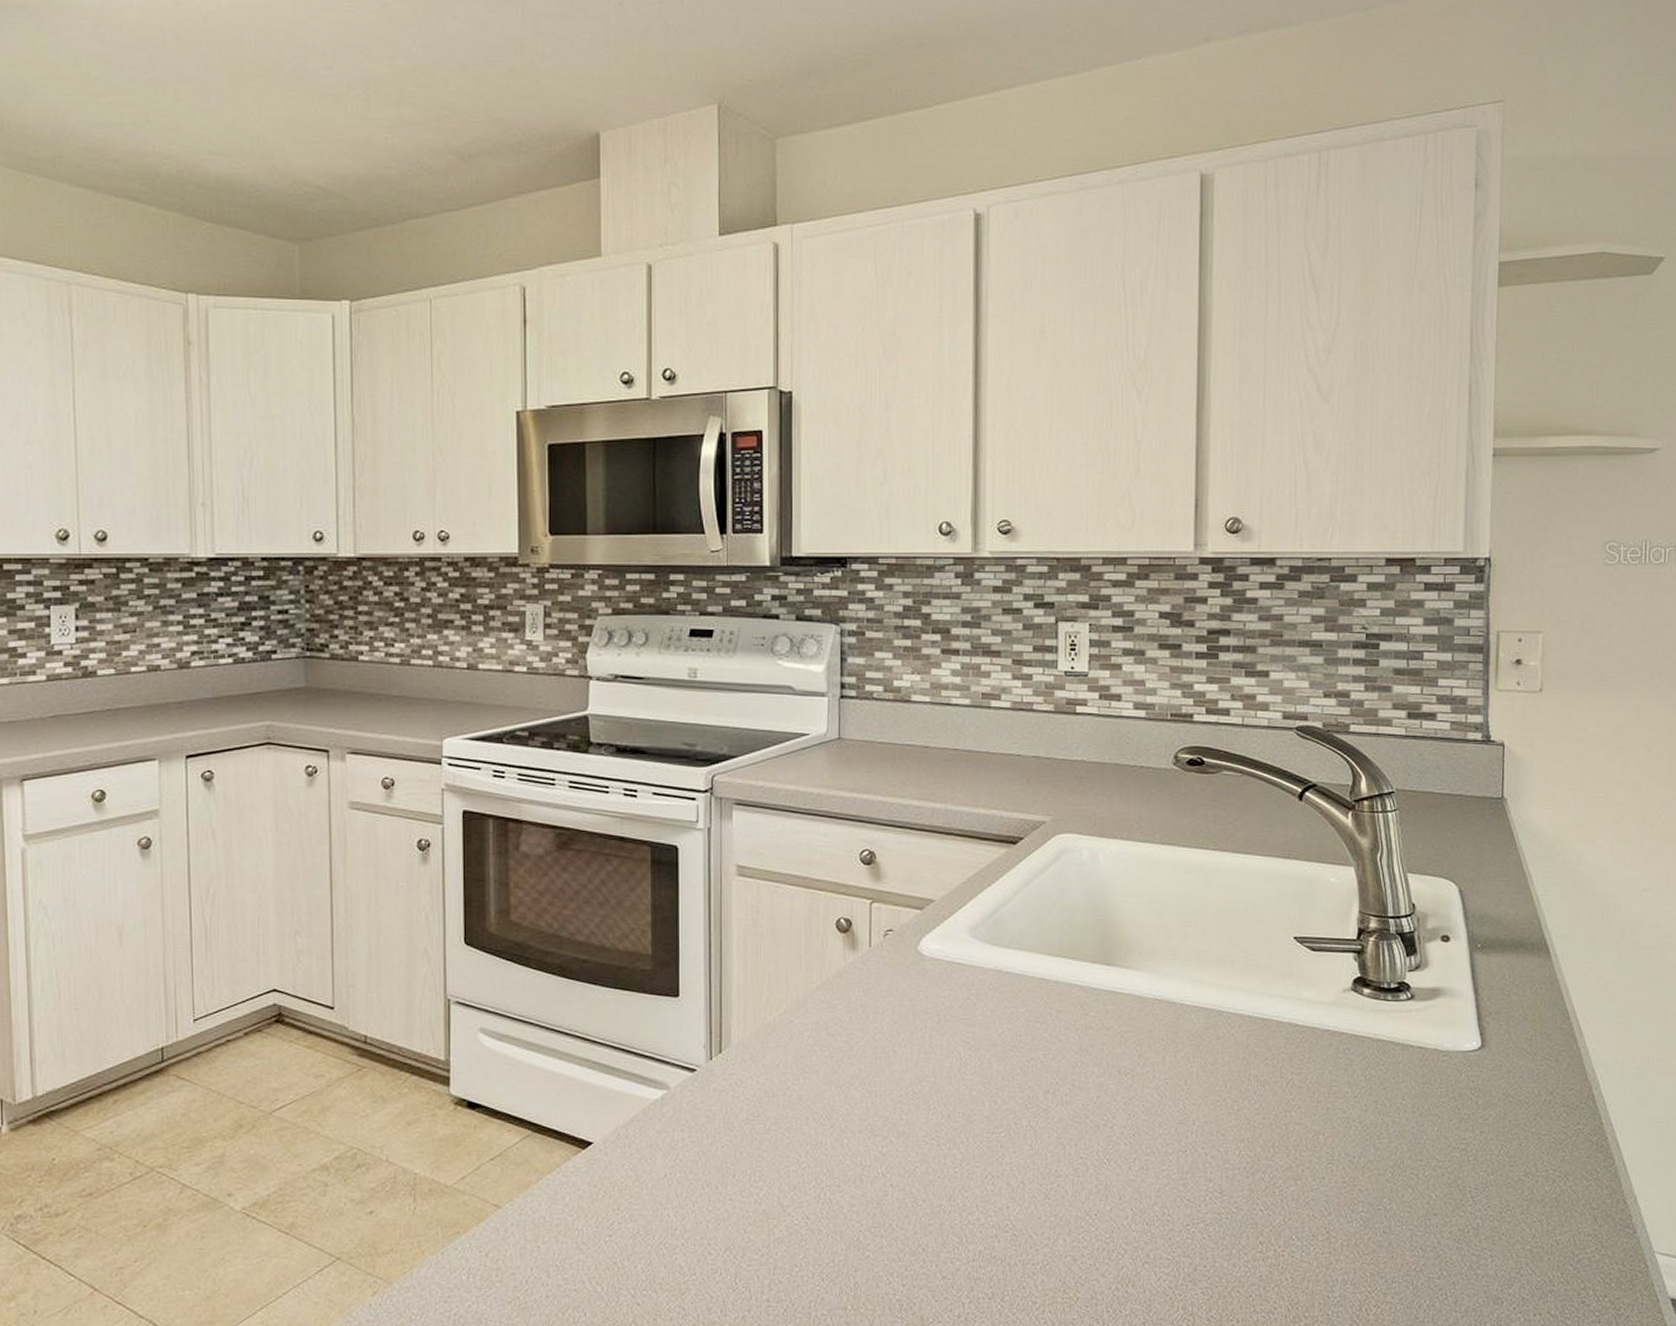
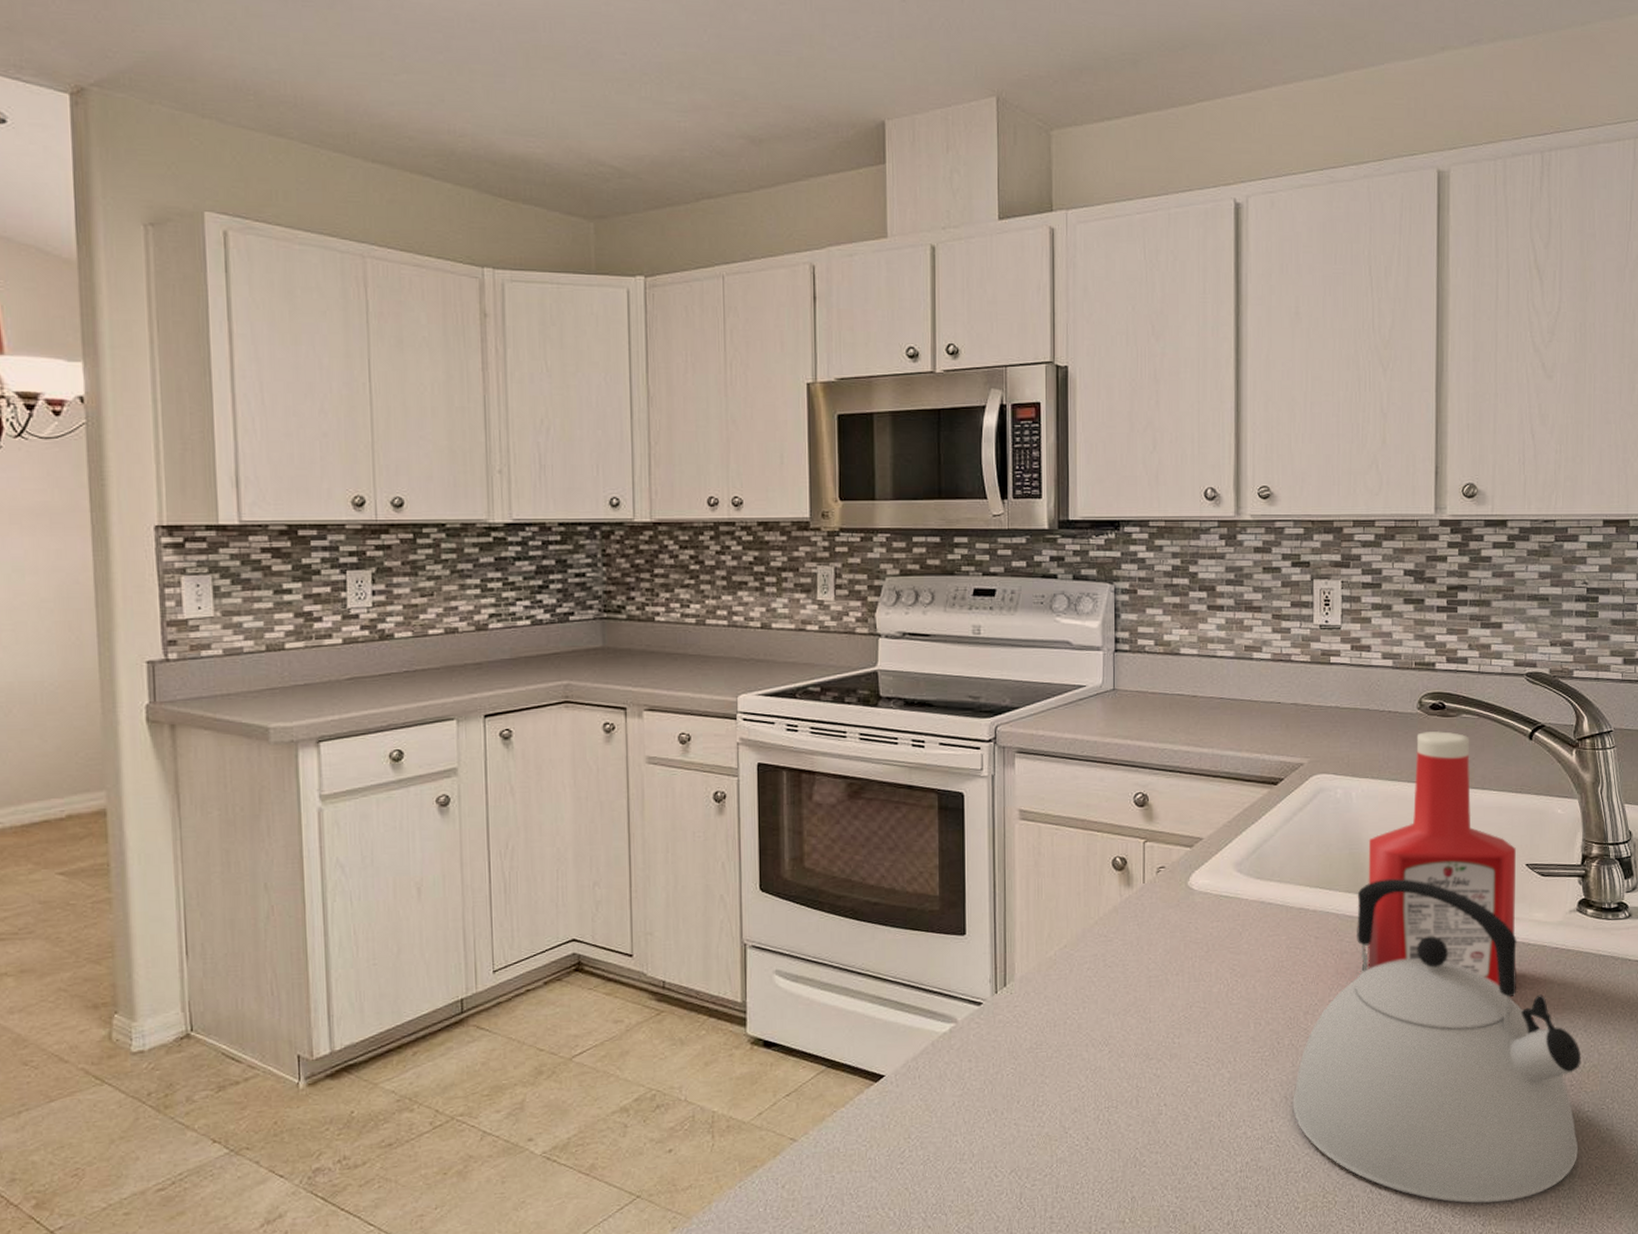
kettle: none [1030,949,1355,1308] -> present [1292,878,1582,1204]
ketchup bottle: none [1115,789,1283,1071] -> present [1367,731,1516,986]

